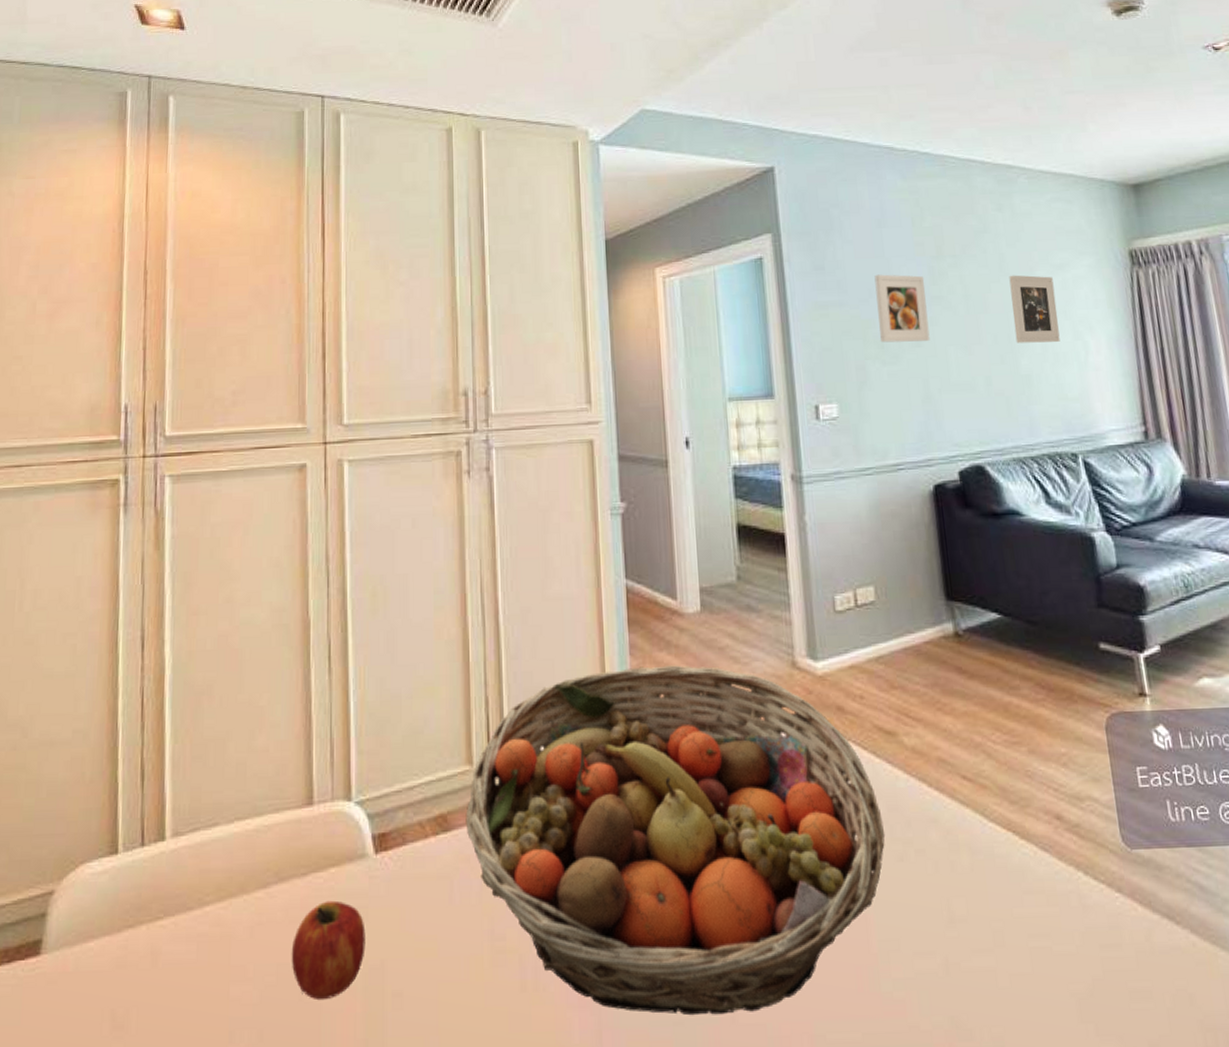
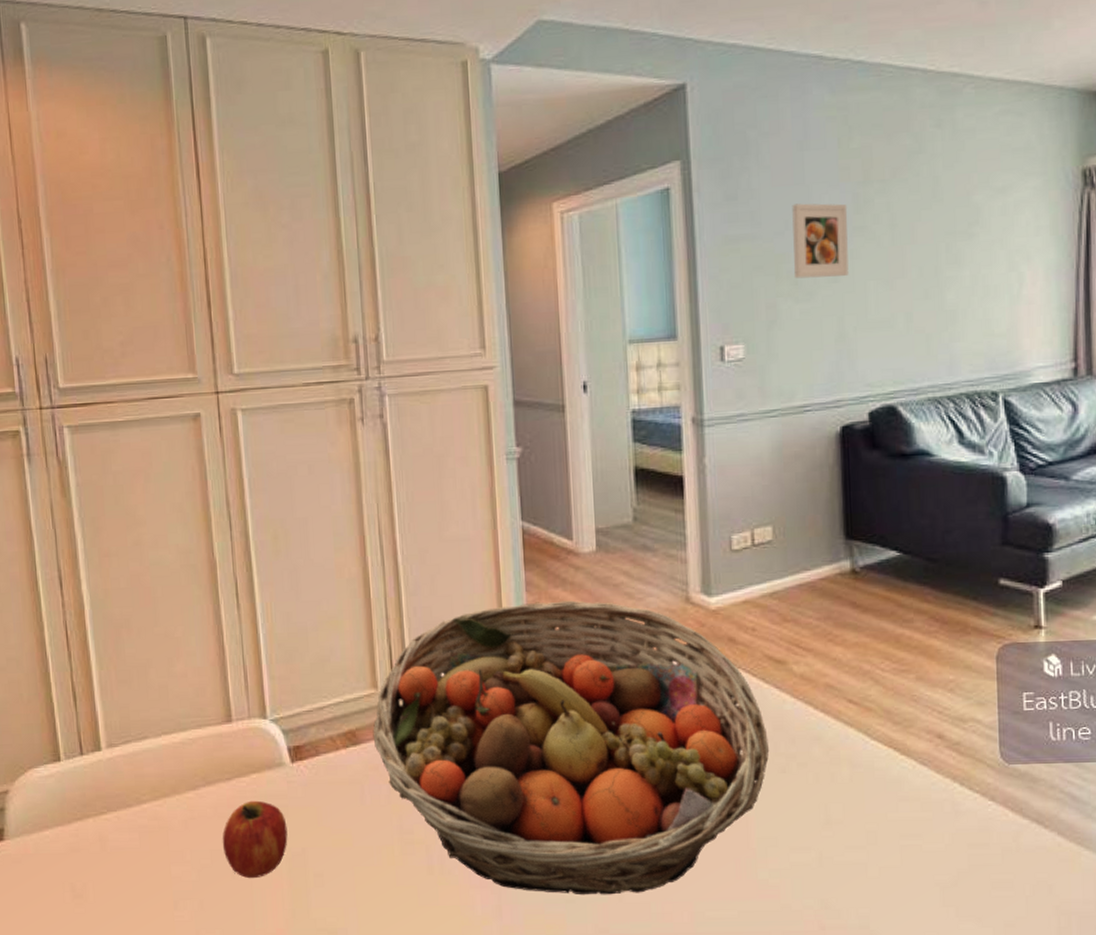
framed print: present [1009,275,1060,343] -> none [942,200,993,276]

